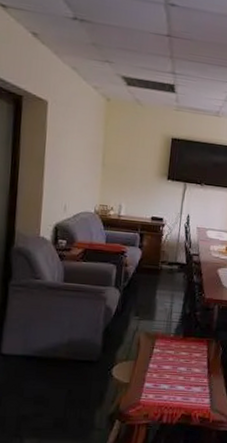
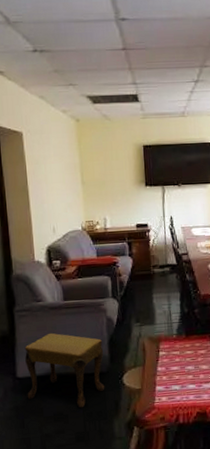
footstool: none [9,312,97,394] -> present [24,332,105,409]

